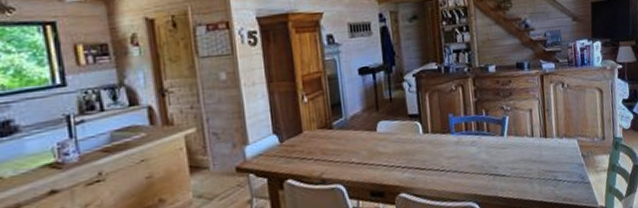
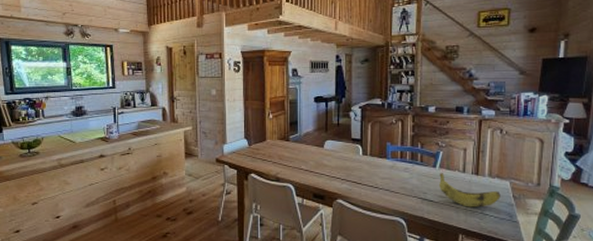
banana: none [508,141,571,176] -> present [439,173,501,208]

